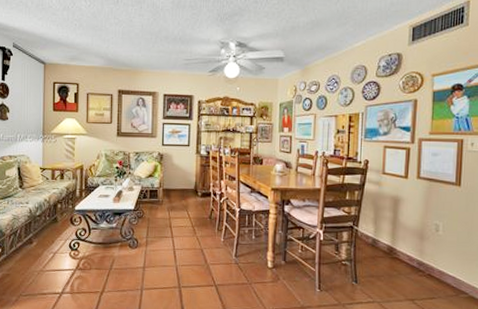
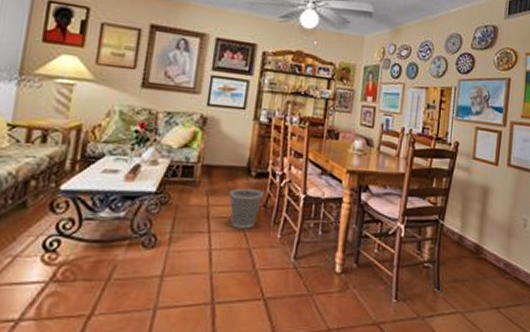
wastebasket: none [184,204,209,235] -> present [229,187,264,229]

